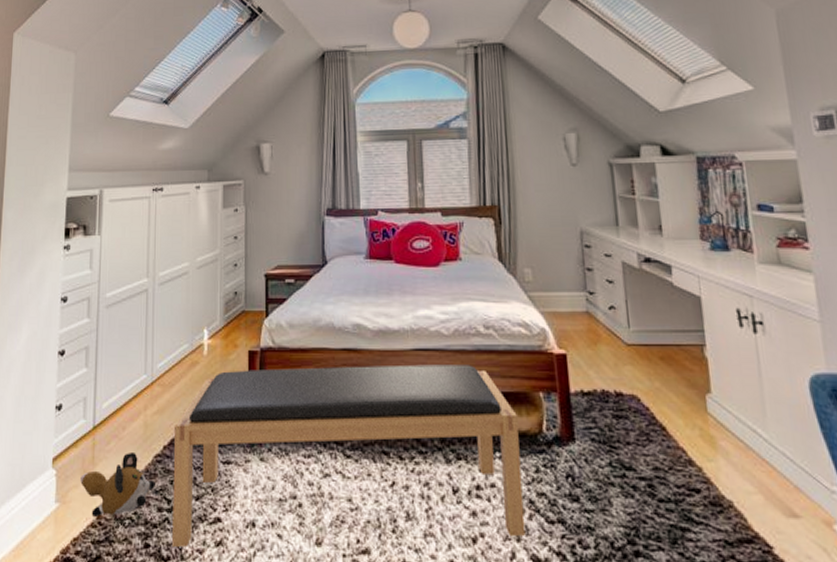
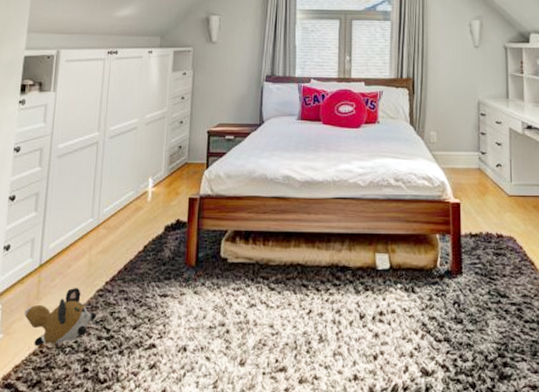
bench: present [172,364,526,547] -> none [109,211,418,370]

